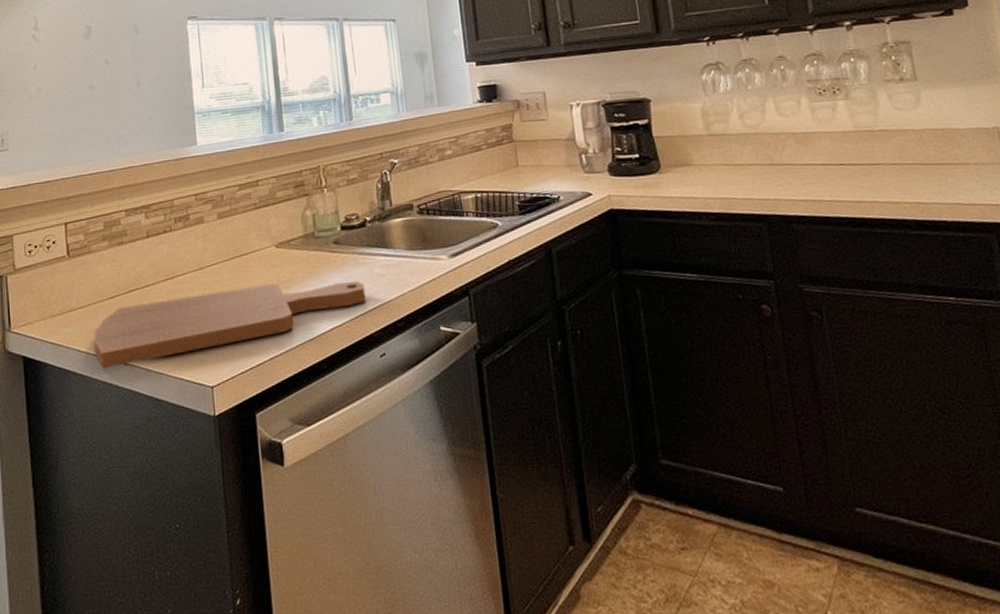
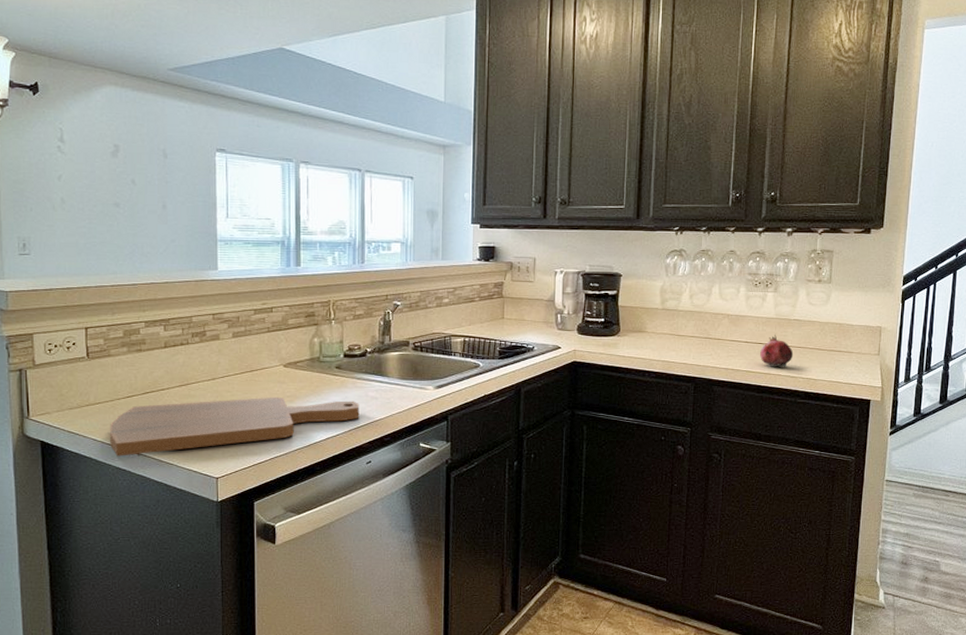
fruit: none [844,151,890,192] -> present [760,334,794,367]

